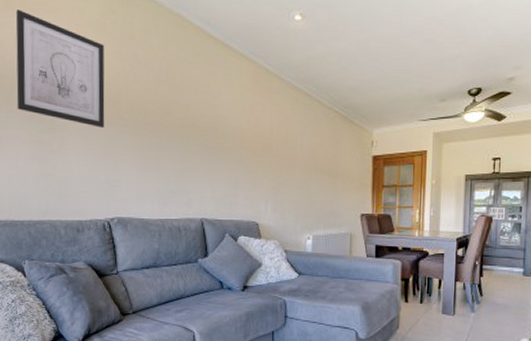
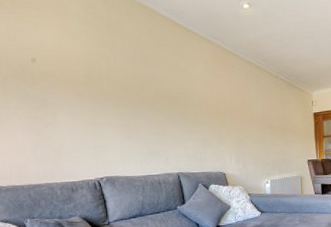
wall art: present [15,10,105,127] -> none [8,8,91,103]

